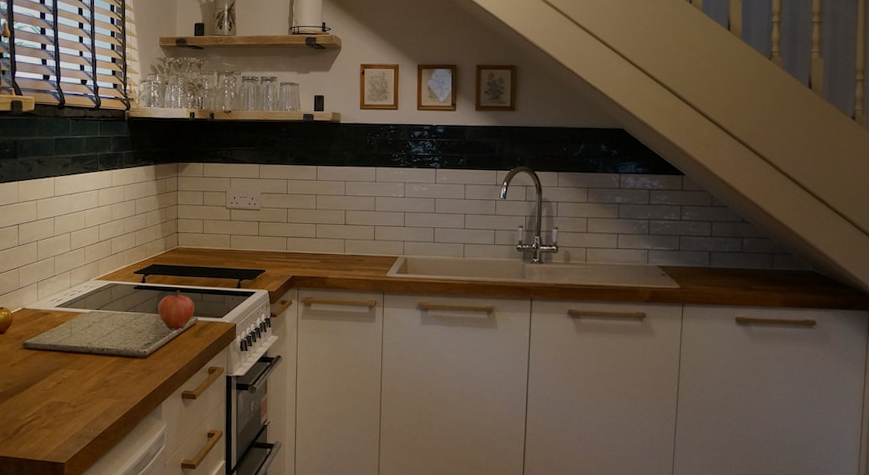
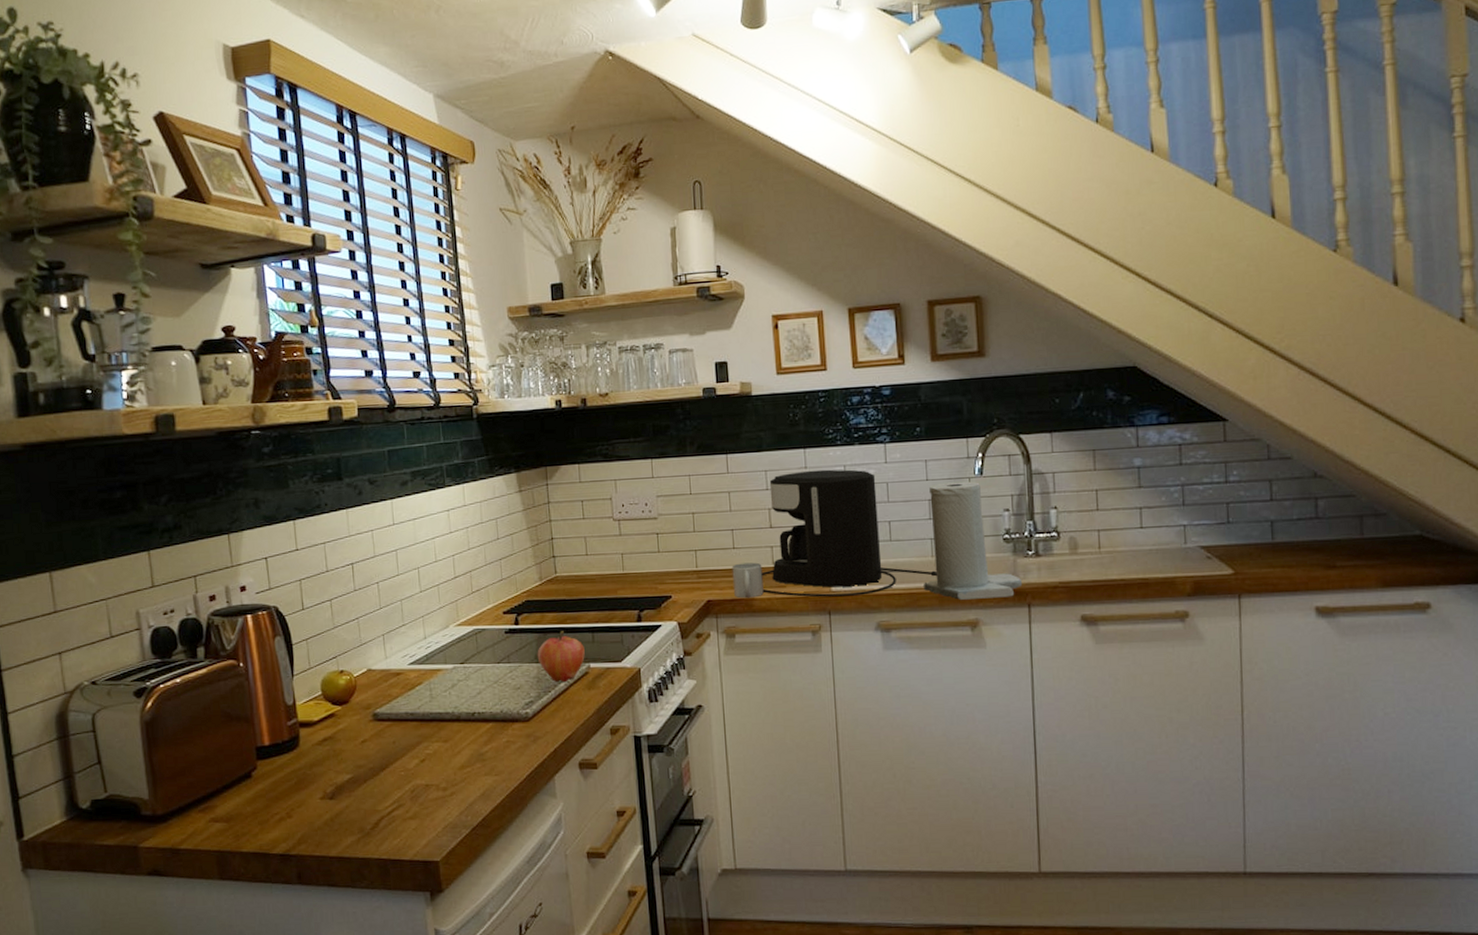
mug: none [312,249,336,277] -> present [732,562,764,599]
coffee maker: none [335,184,466,282] -> present [761,469,937,598]
paper towel: none [455,202,528,292] -> present [924,481,1023,600]

